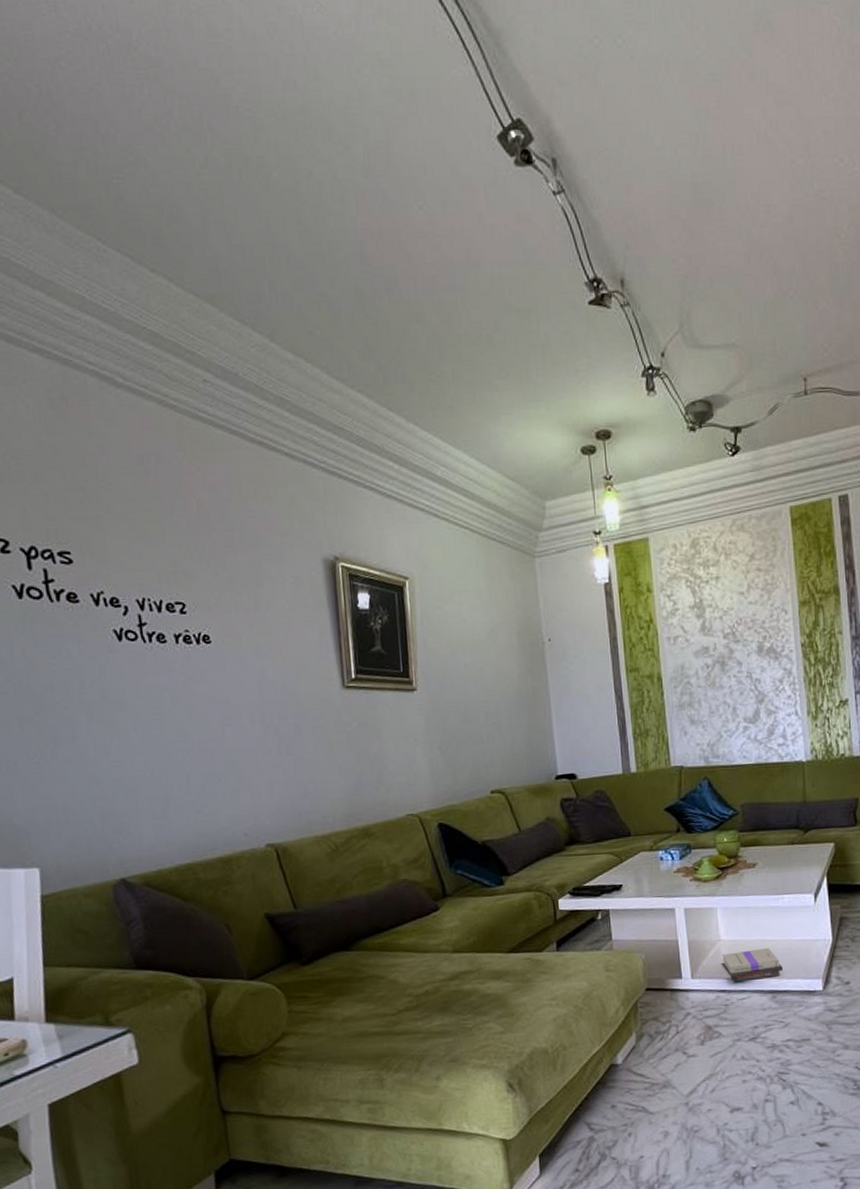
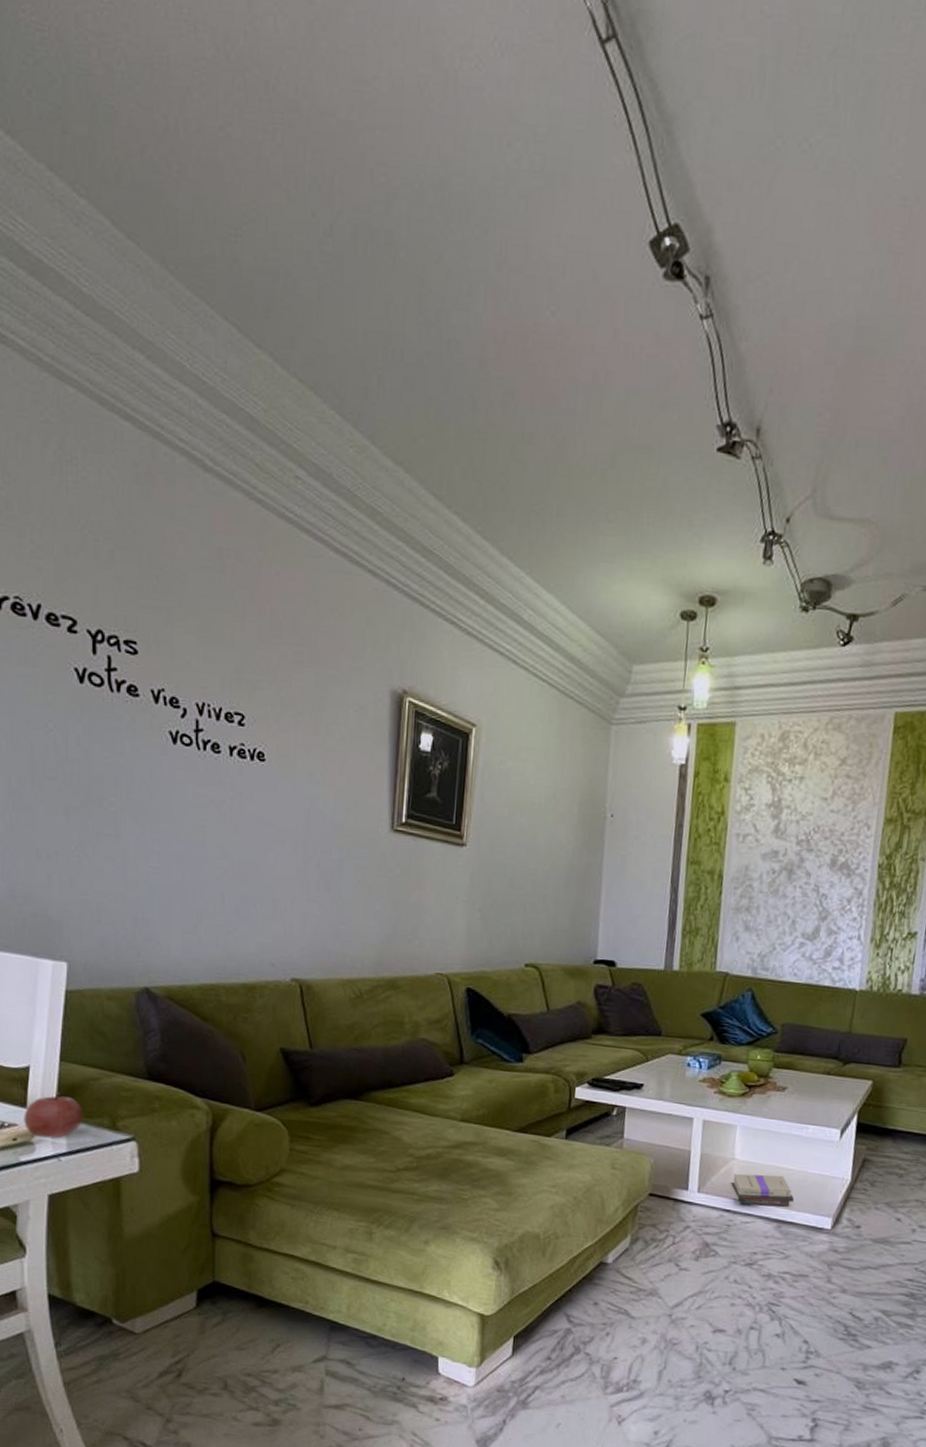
fruit: none [13,998,75,1048] -> present [24,1092,83,1139]

